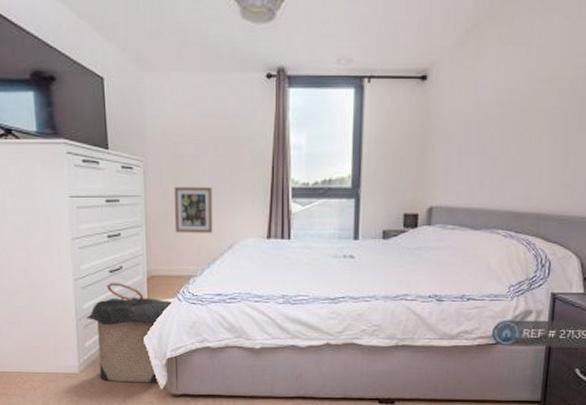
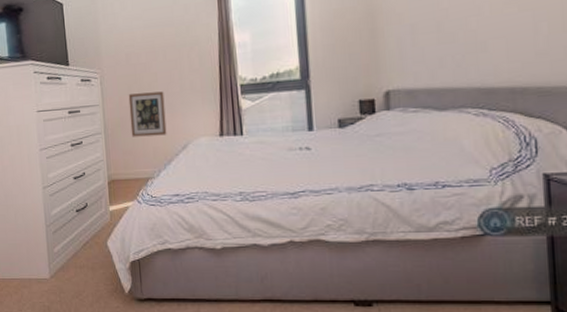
laundry hamper: present [85,282,174,383] -> none [54,188,134,288]

